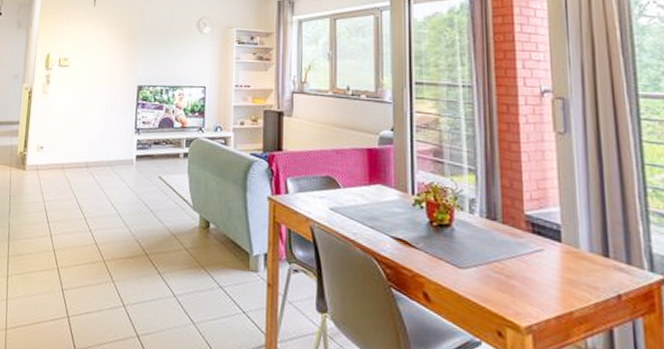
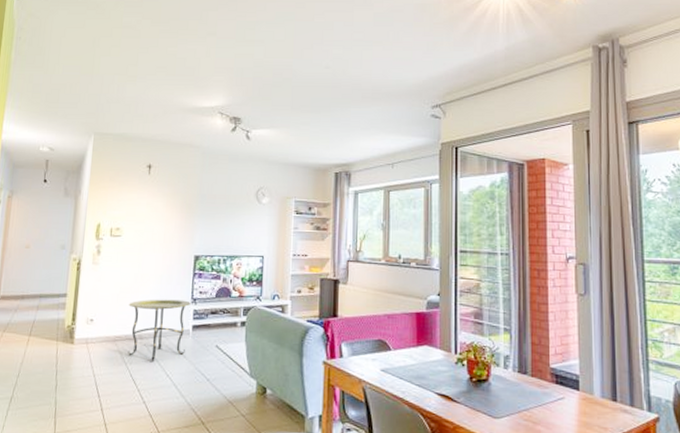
side table: none [74,128,134,191] -> present [127,299,191,363]

